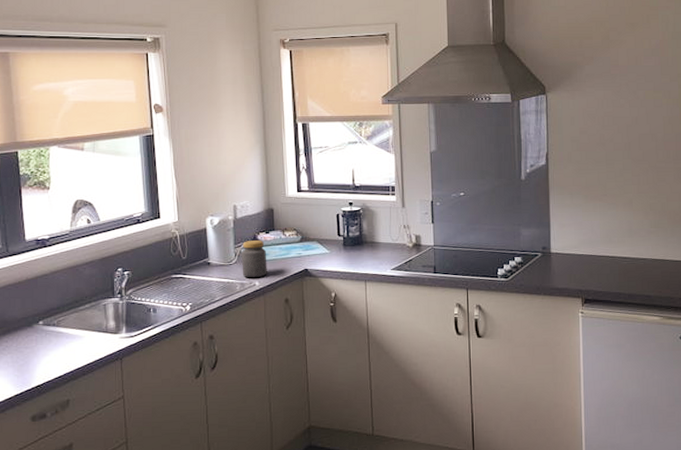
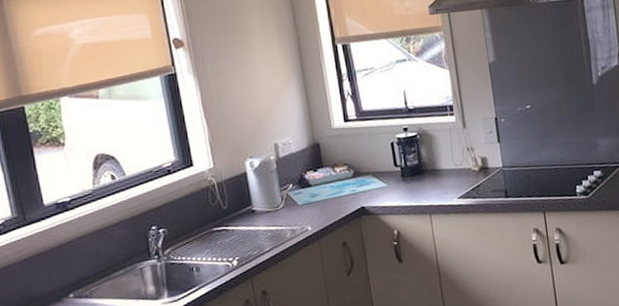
jar: present [242,240,267,278] -> none [289,180,320,224]

